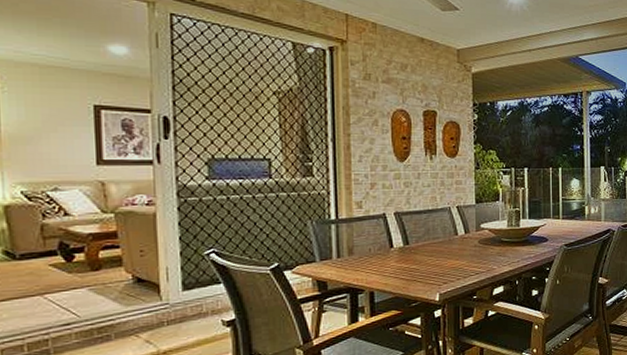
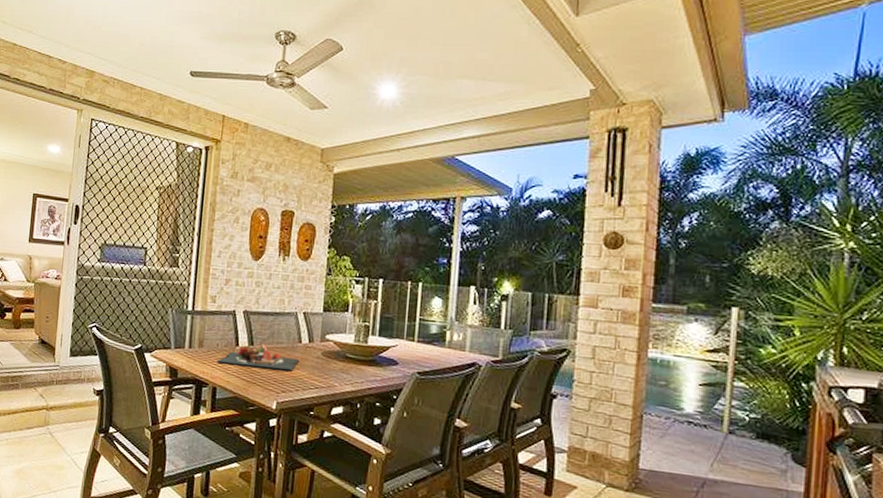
platter: none [371,241,457,268] -> present [217,343,299,372]

